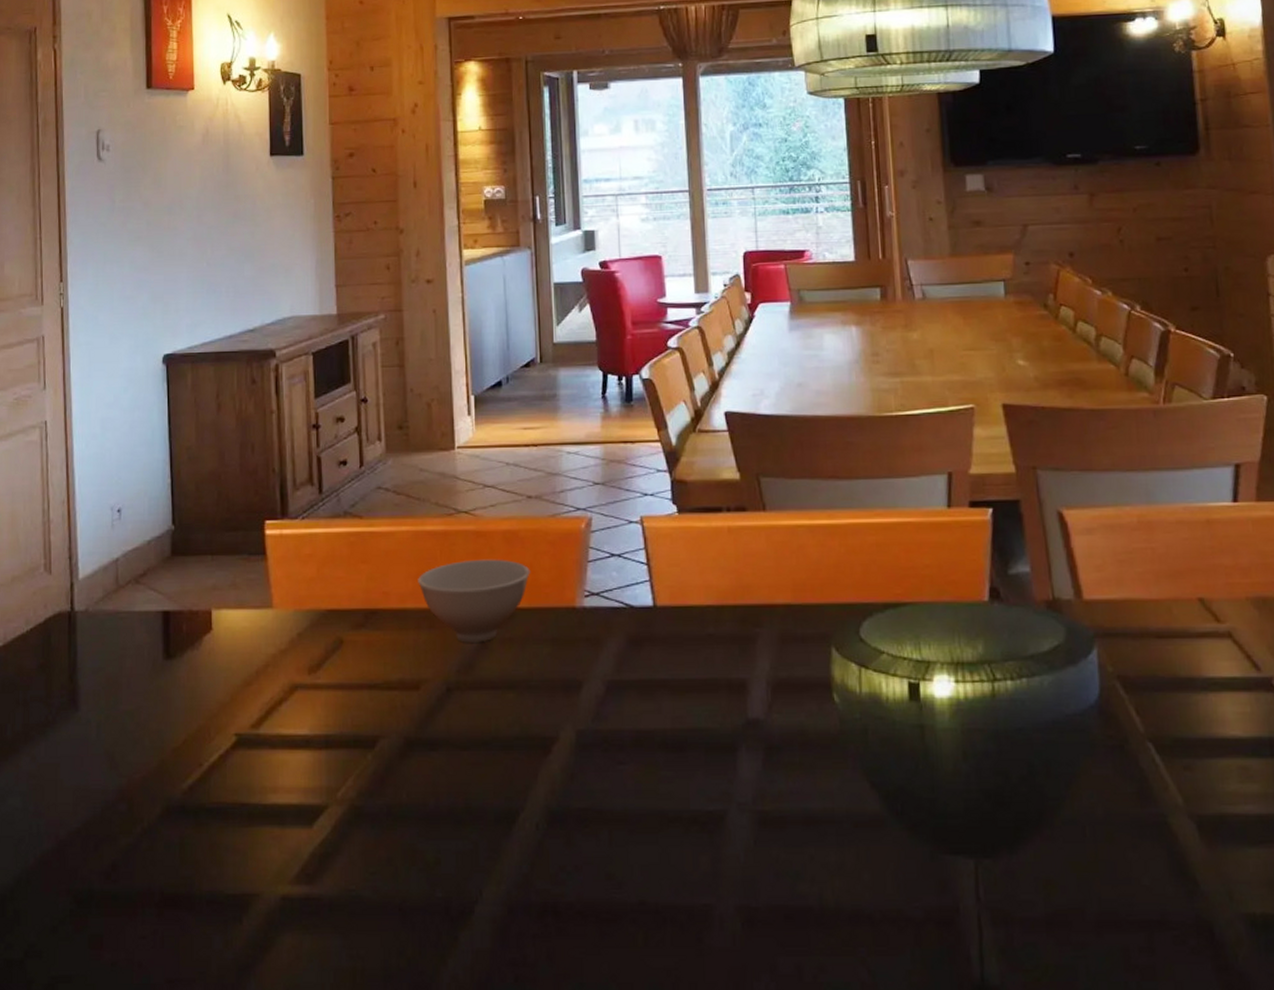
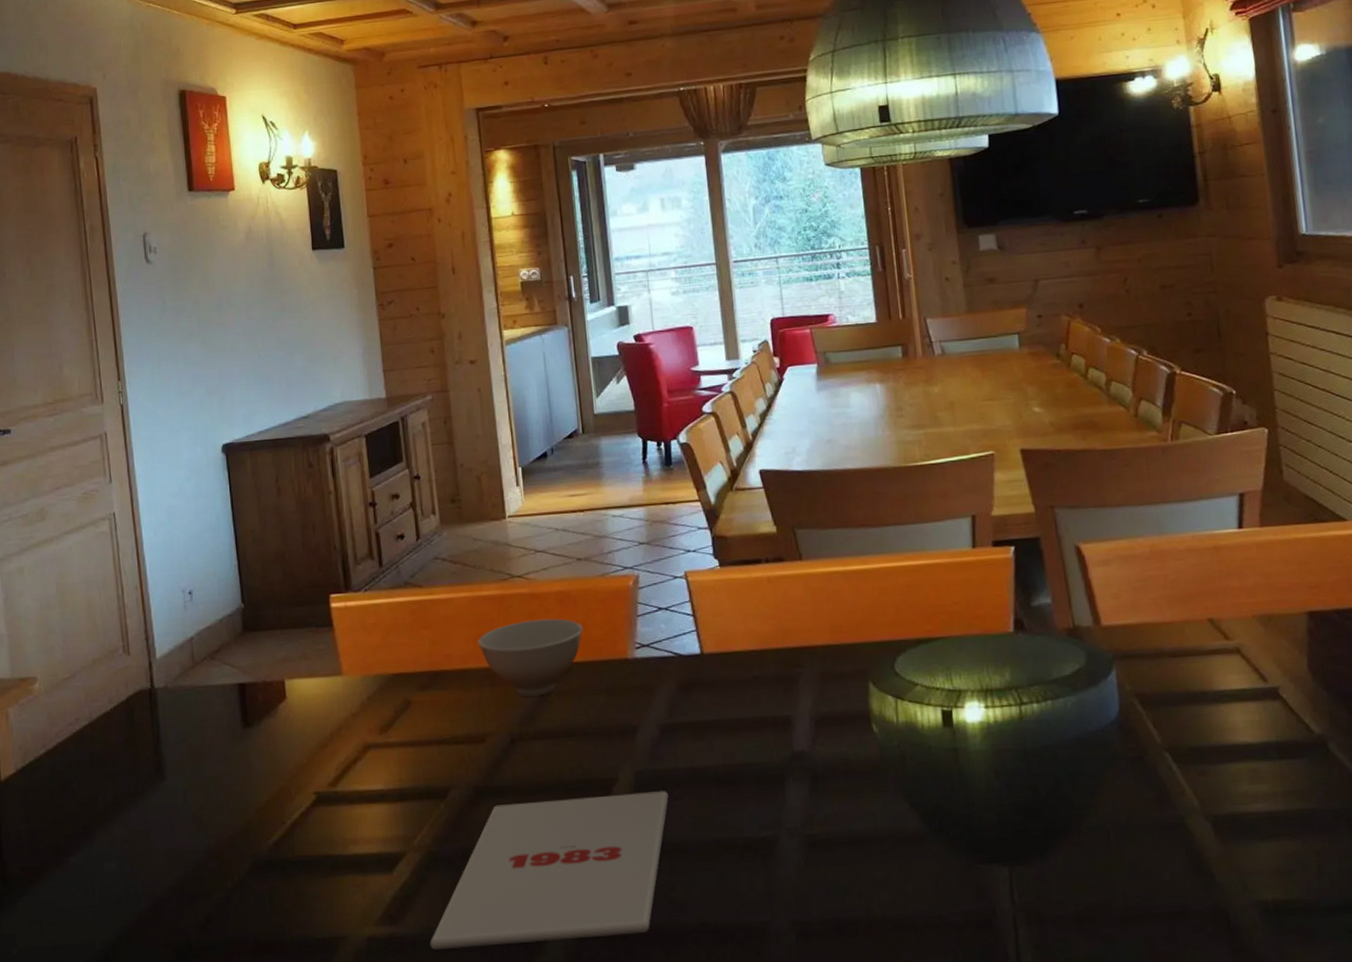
magazine: none [347,754,612,914] -> present [430,791,669,950]

